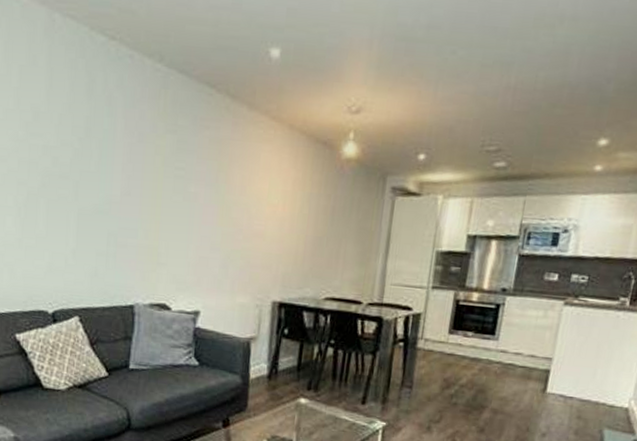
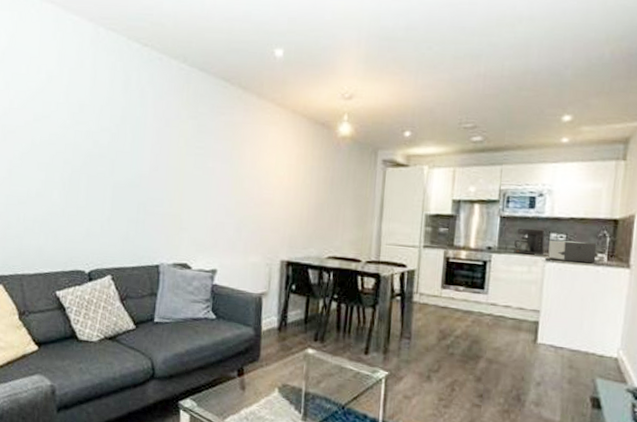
coffee maker: none [530,267,566,299] -> present [514,228,545,256]
toaster: none [566,281,620,308] -> present [547,240,597,264]

